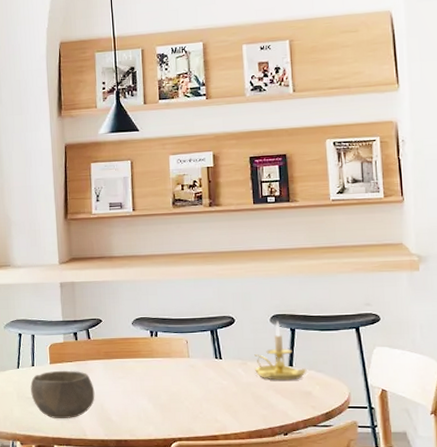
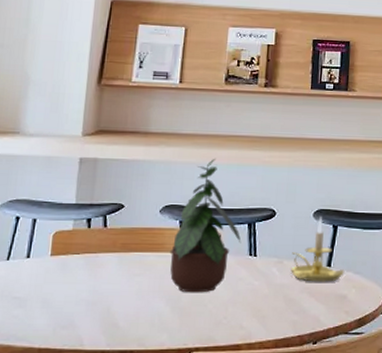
bowl: present [30,370,95,418] -> none [19,264,103,324]
potted plant: none [145,274,207,392] -> present [169,158,241,293]

